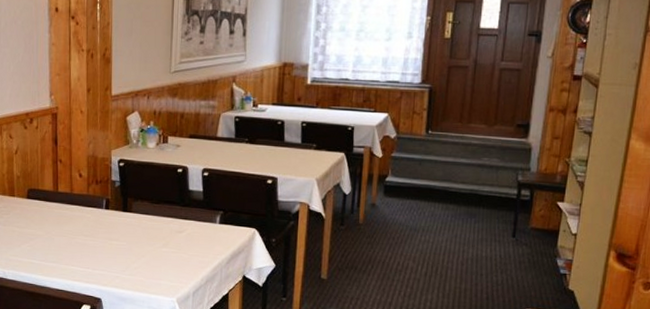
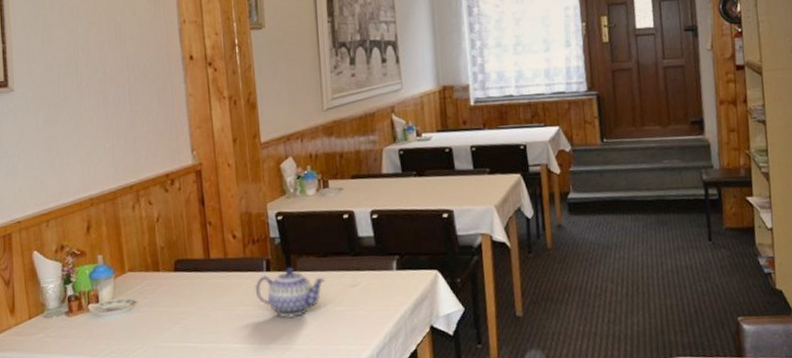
teapot: none [94,209,156,251] -> present [255,268,326,318]

